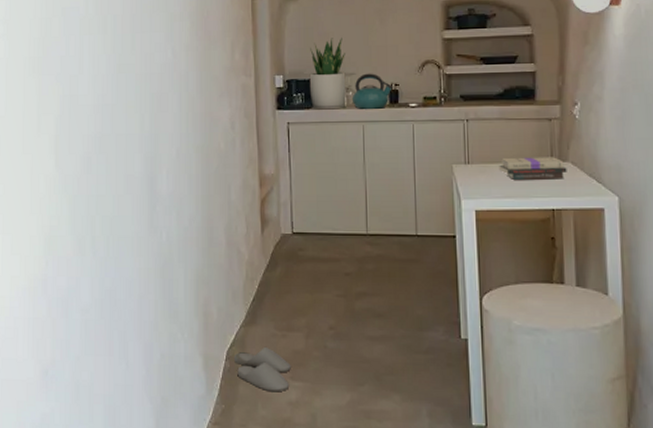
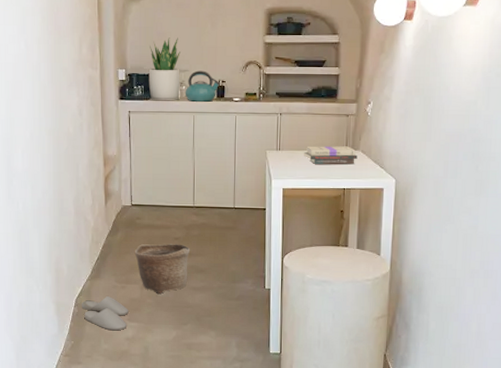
basket: none [297,281,365,346] -> present [134,244,191,295]

